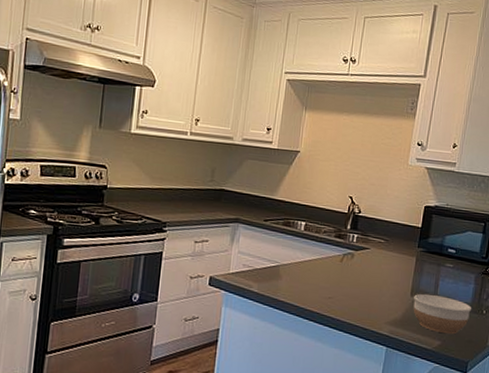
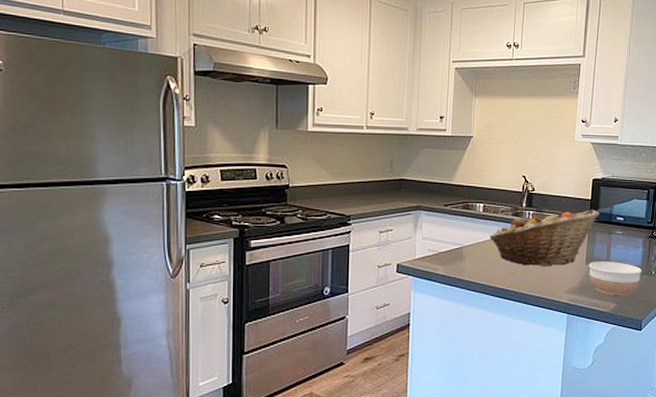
fruit basket: none [309,235,429,295] -> present [489,209,599,266]

